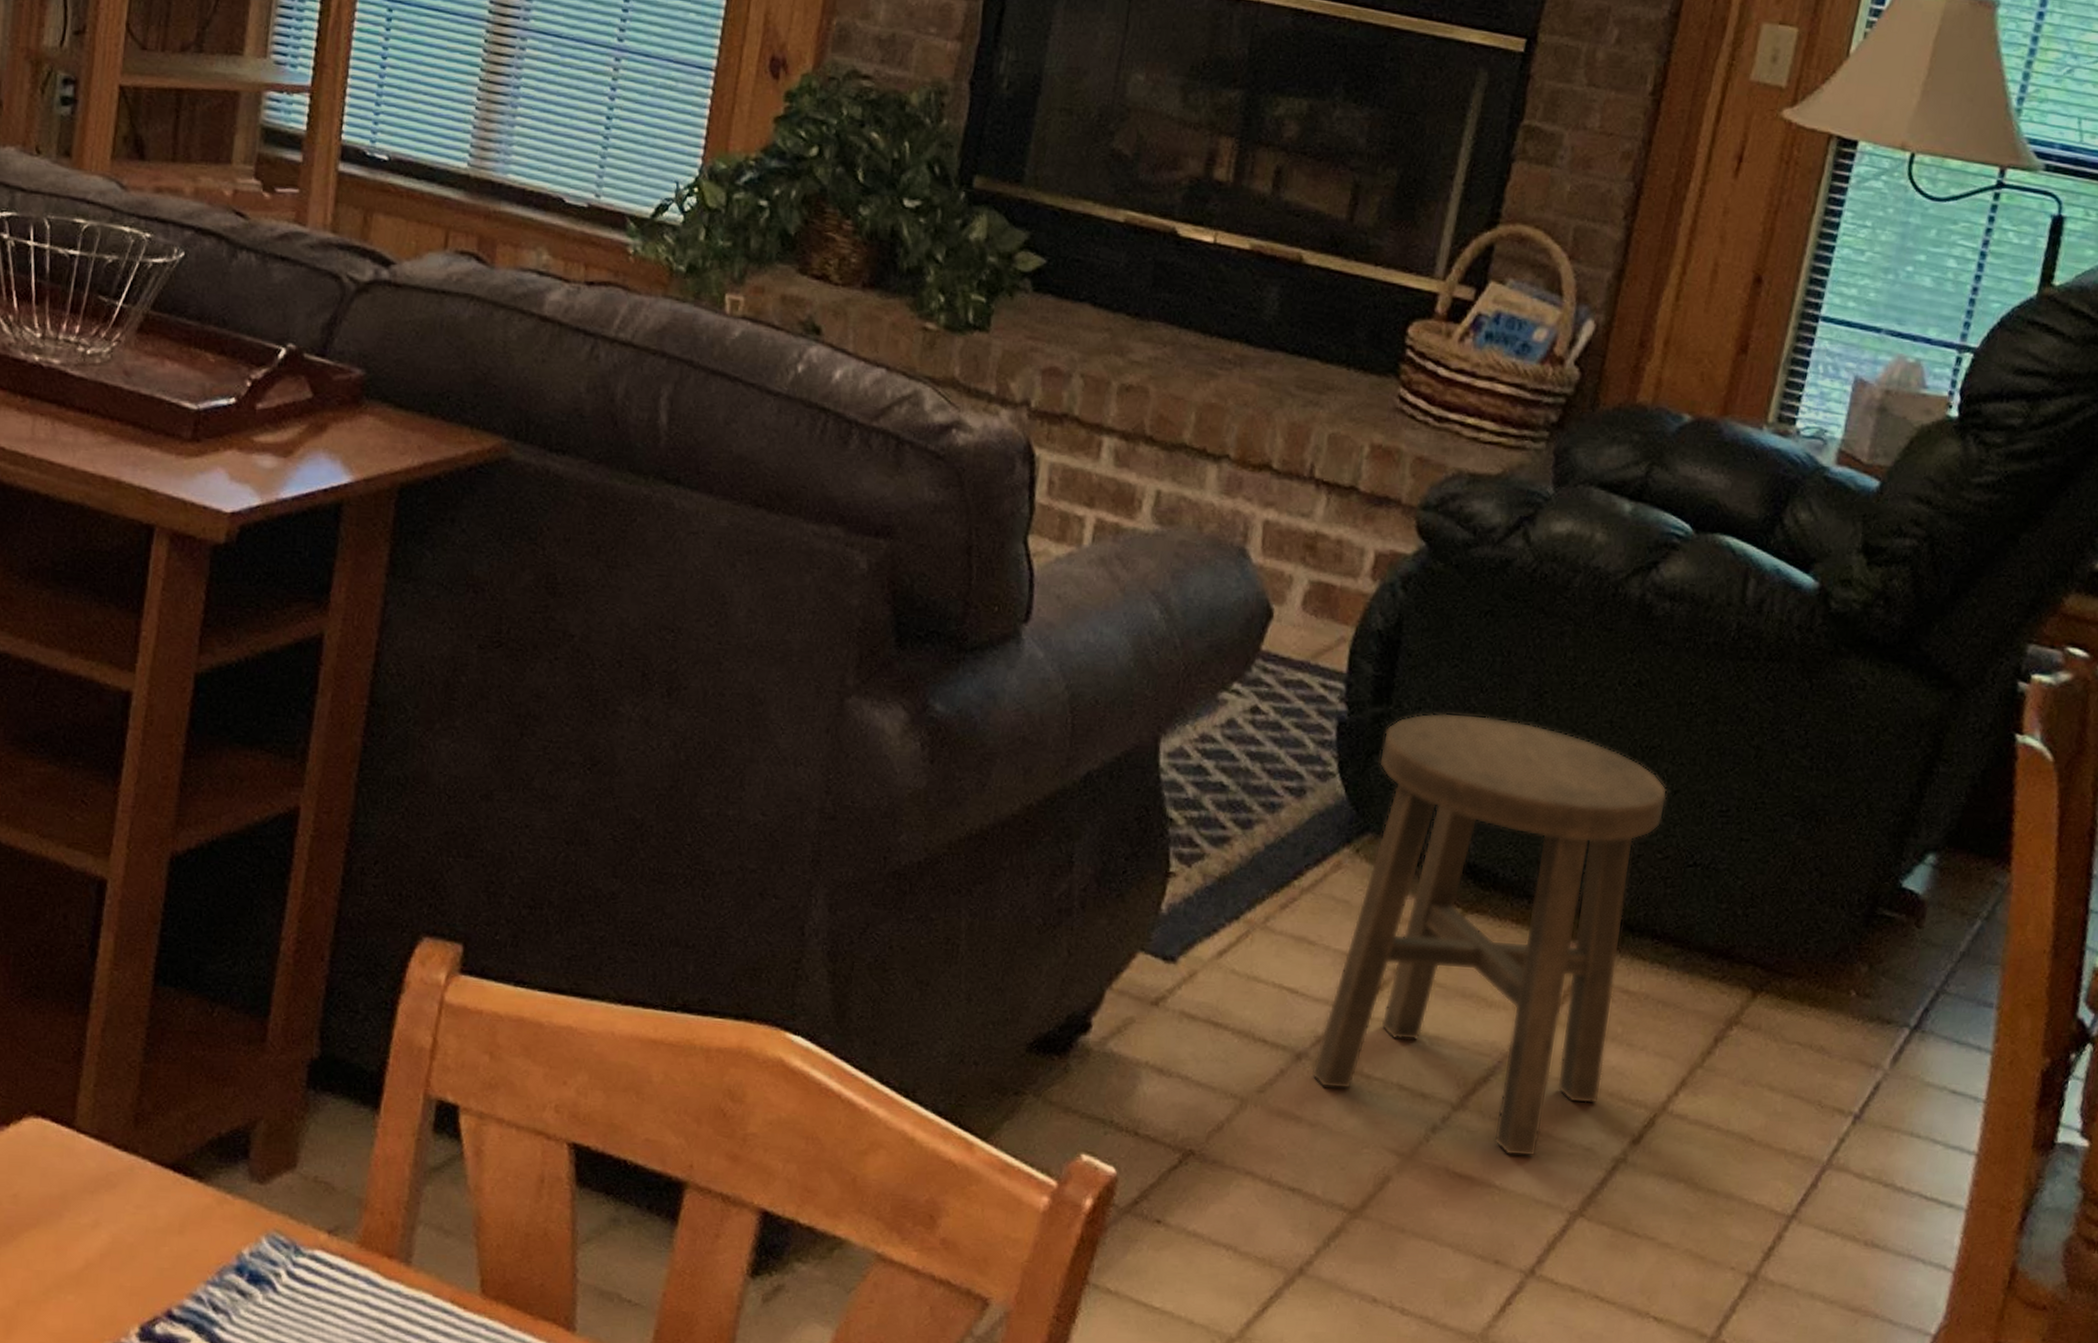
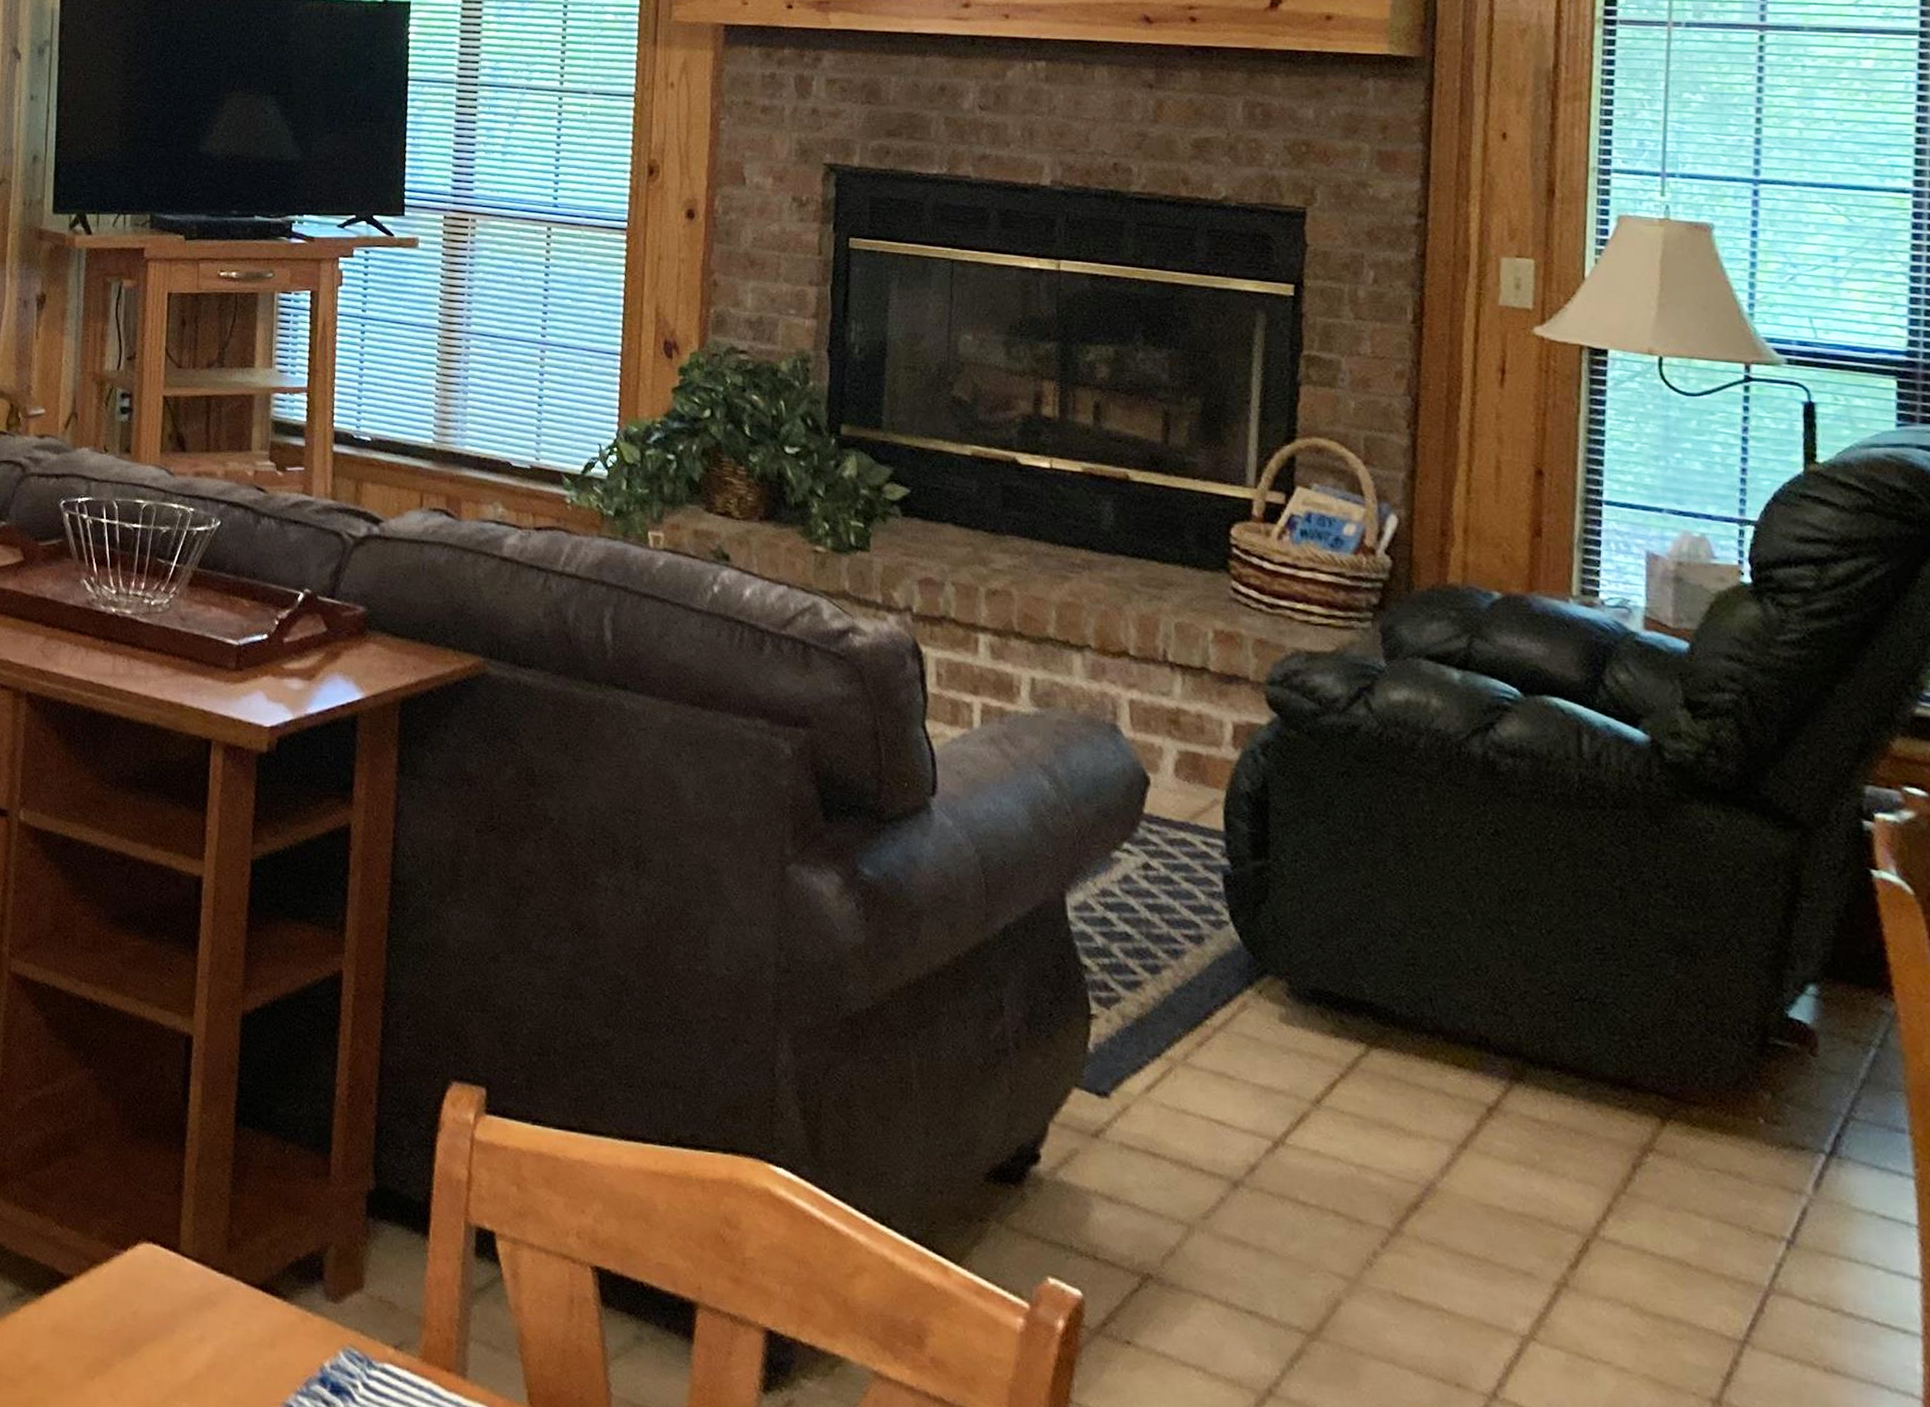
stool: present [1312,712,1668,1157] -> none [1250,864,1543,1282]

